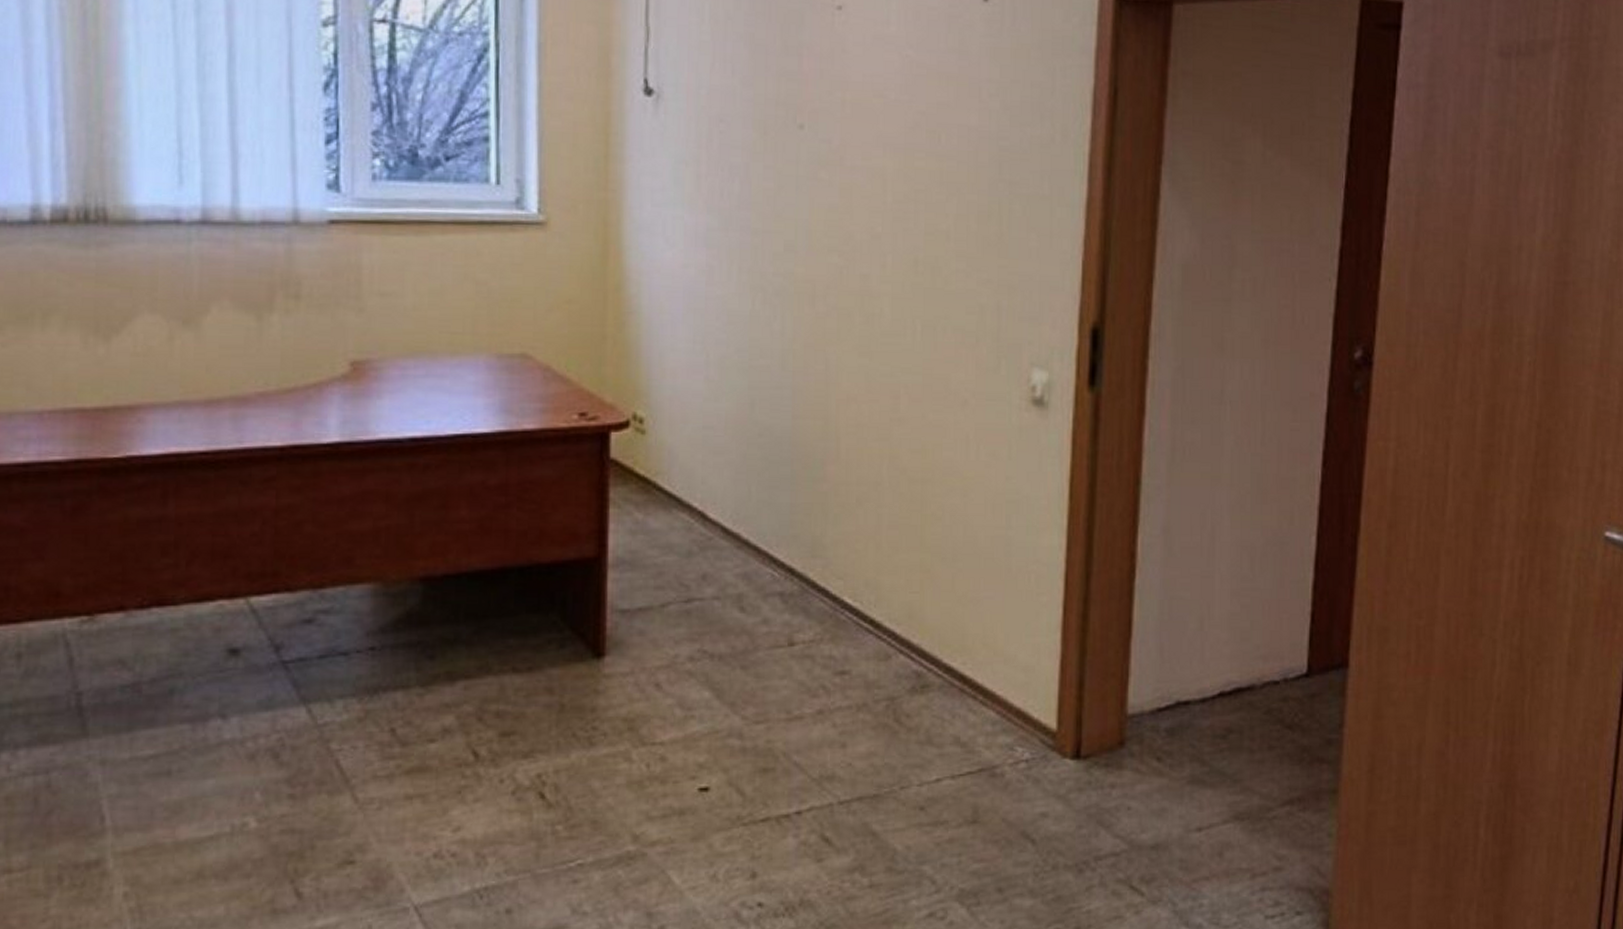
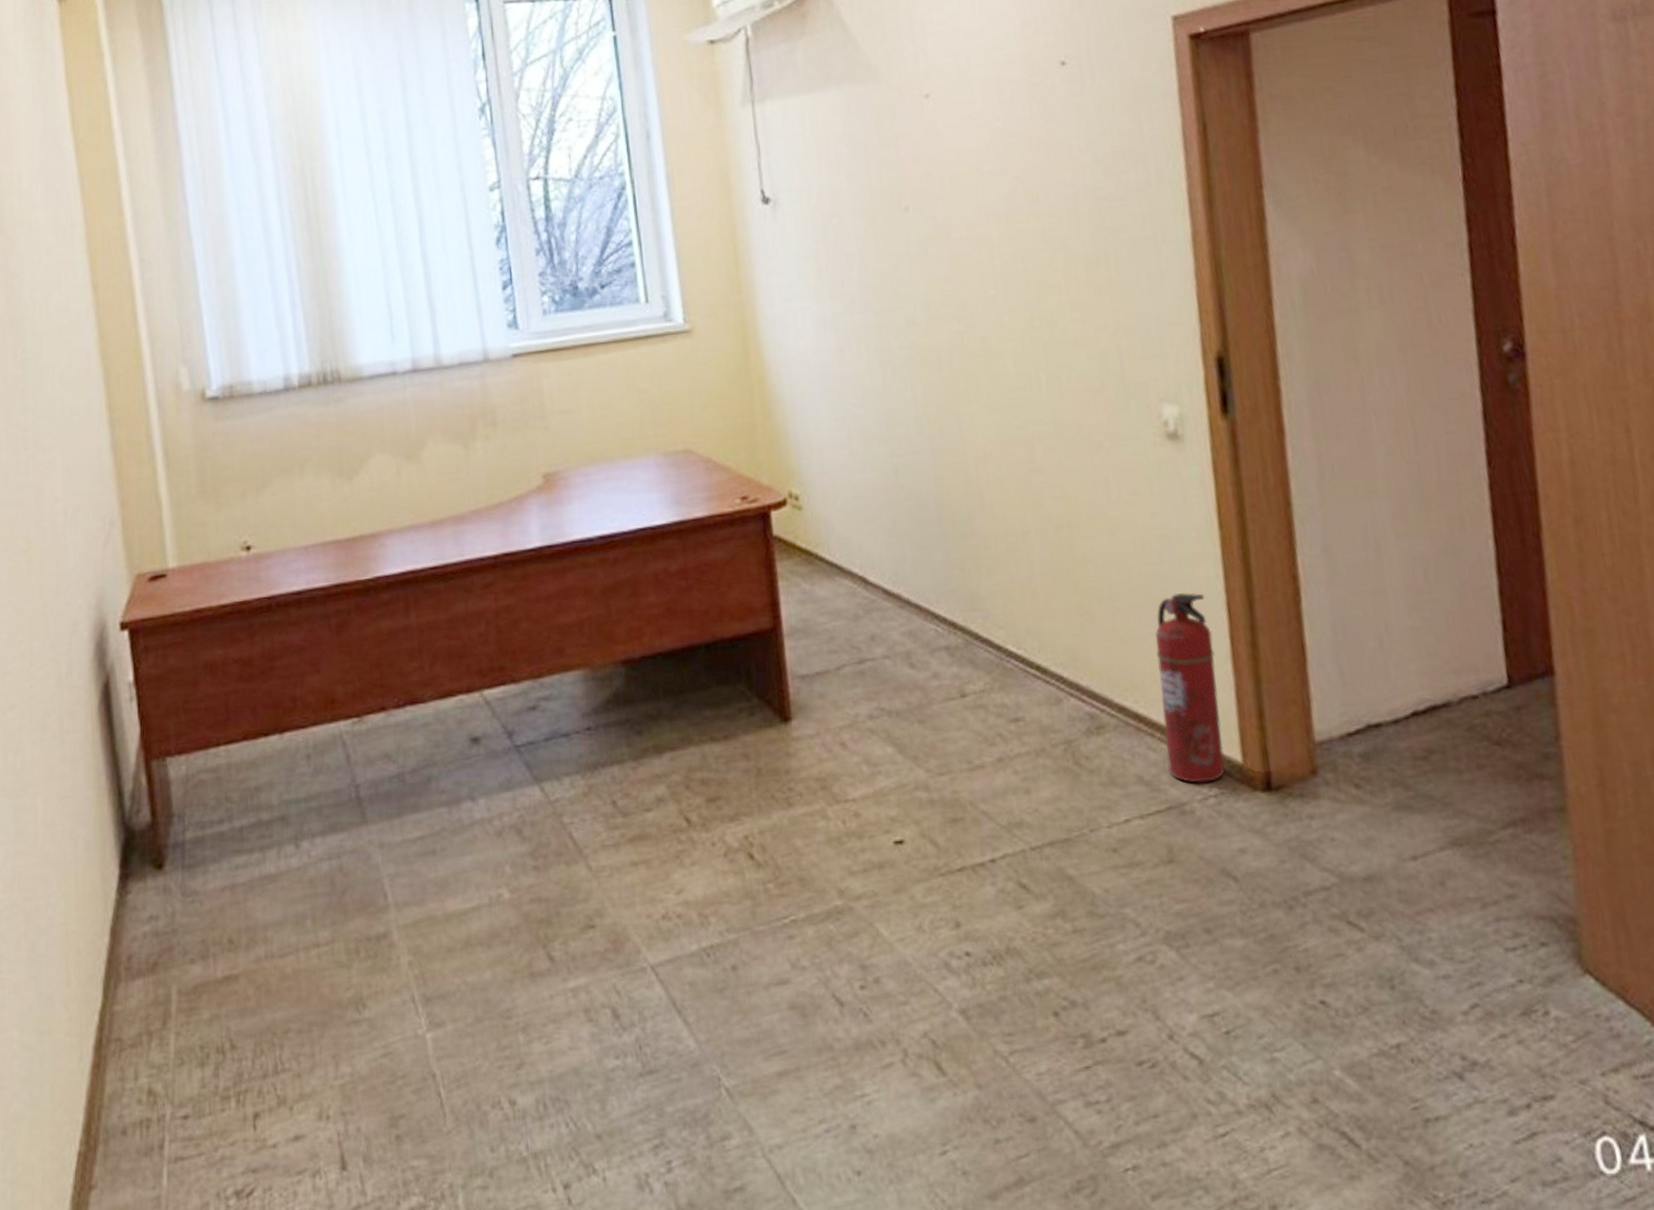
fire extinguisher: none [986,560,1048,747] -> present [1154,592,1225,783]

